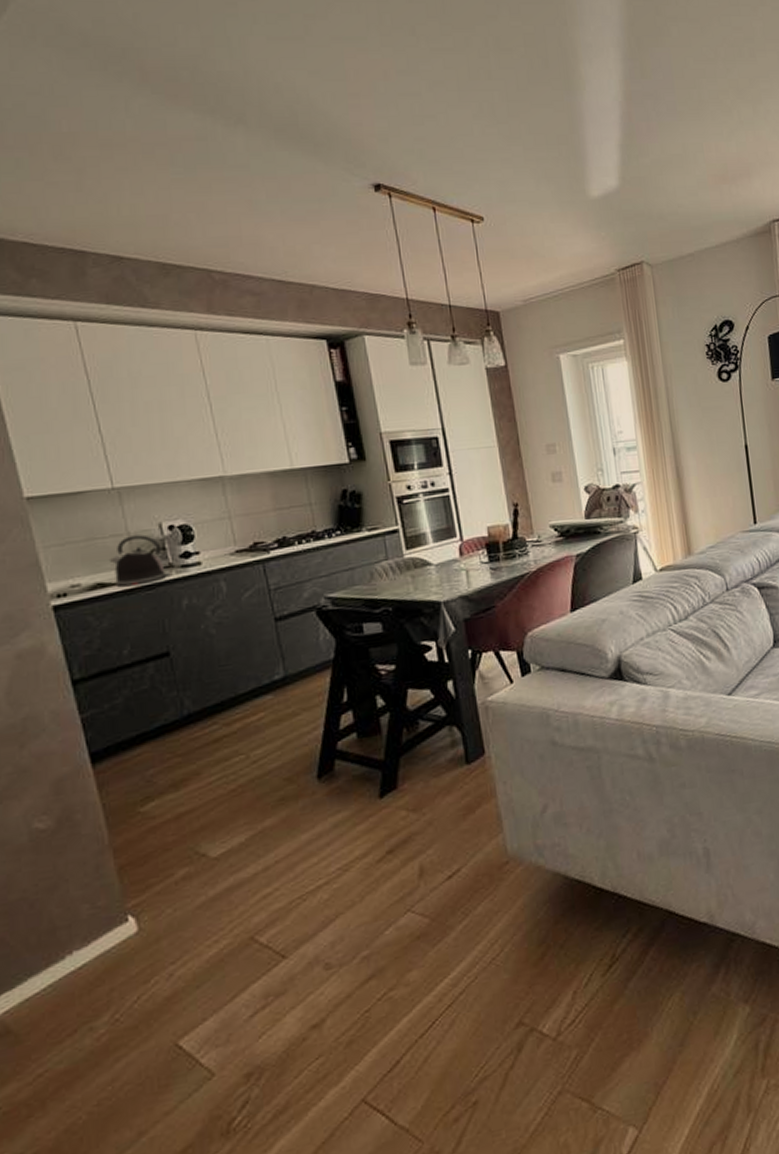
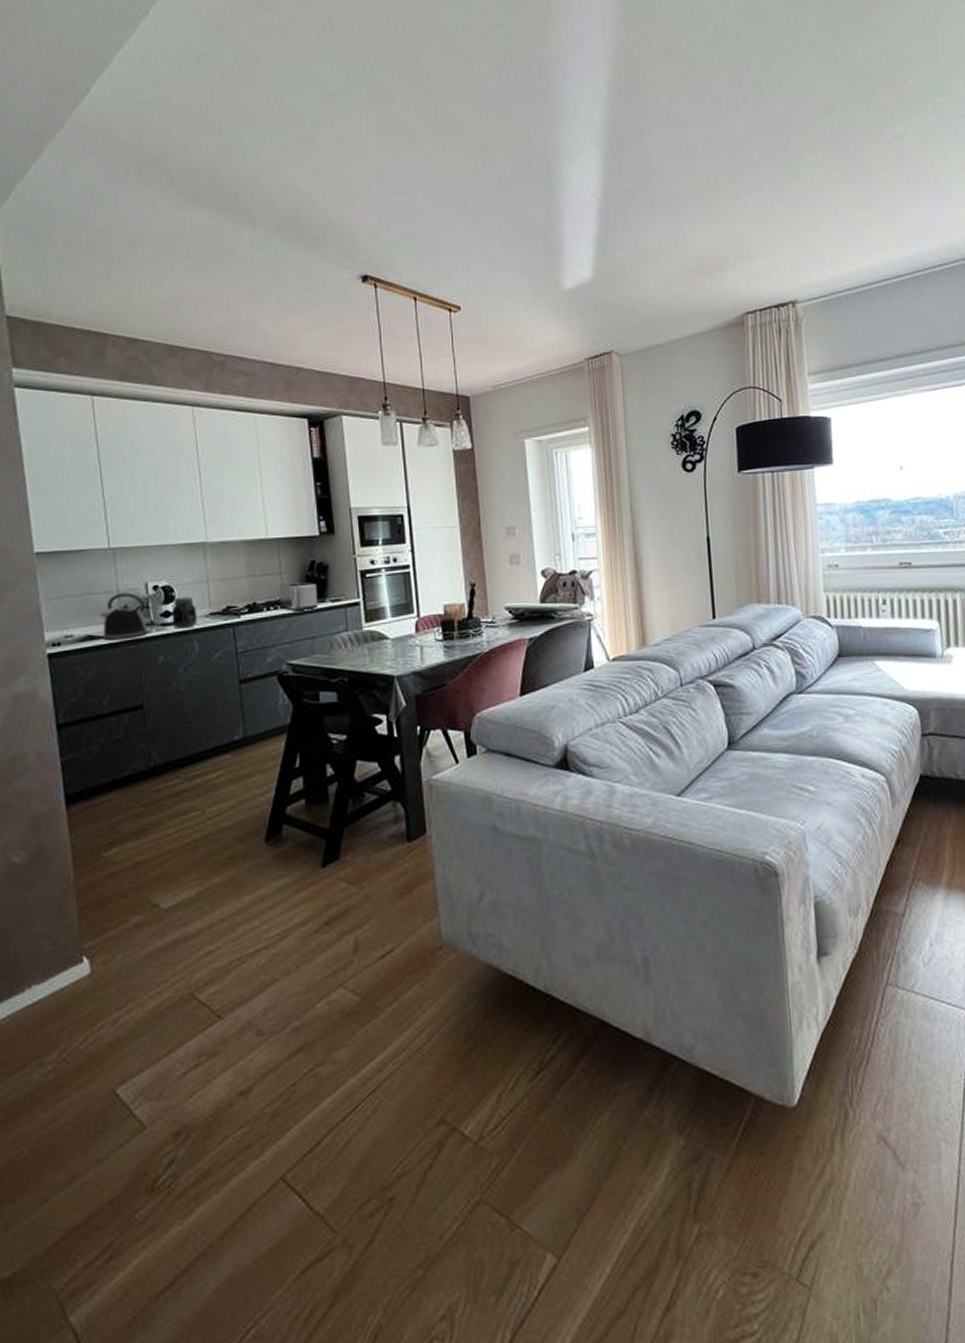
jar: none [192,534,222,570] -> present [172,596,197,629]
toaster: none [309,511,354,544] -> present [278,581,318,612]

